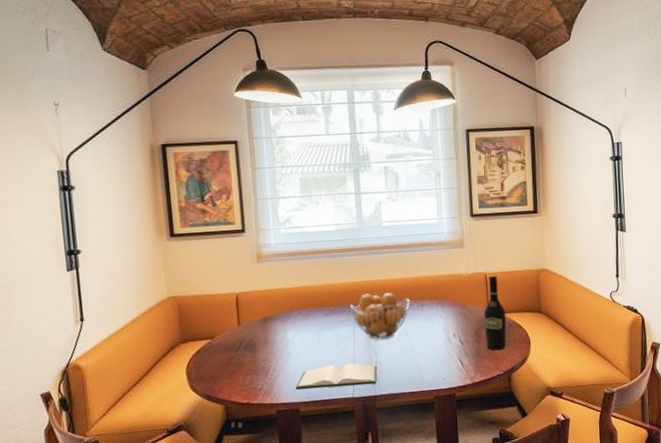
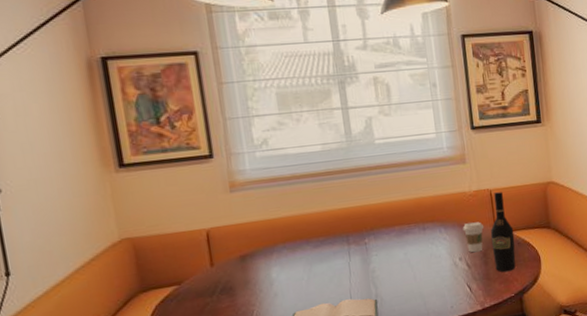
fruit basket: present [350,293,410,340] -> none [343,217,410,271]
coffee cup: none [457,302,477,331] -> present [462,222,483,253]

